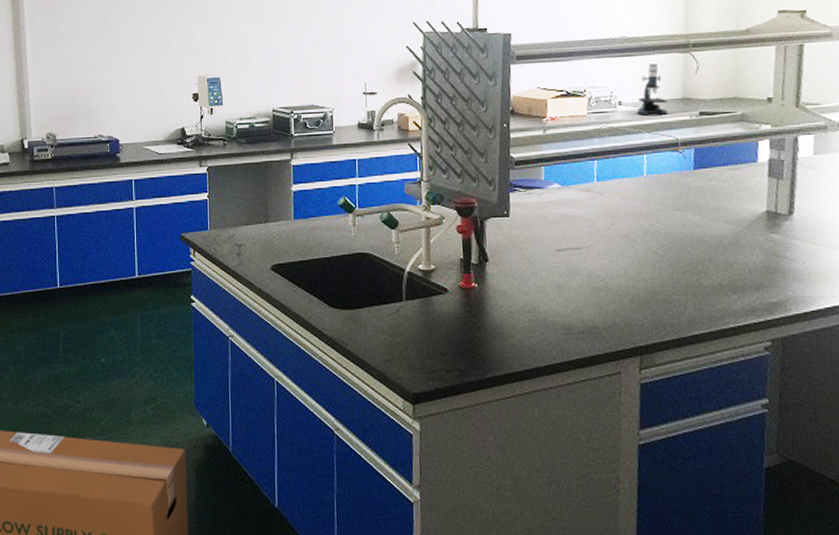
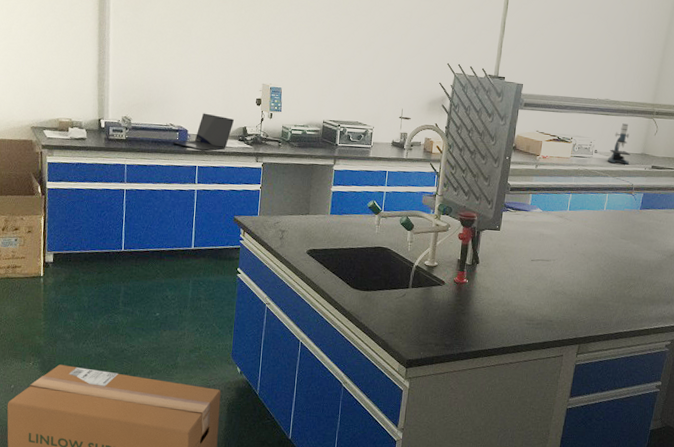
laptop: none [103,118,170,162] -> present [172,113,234,152]

